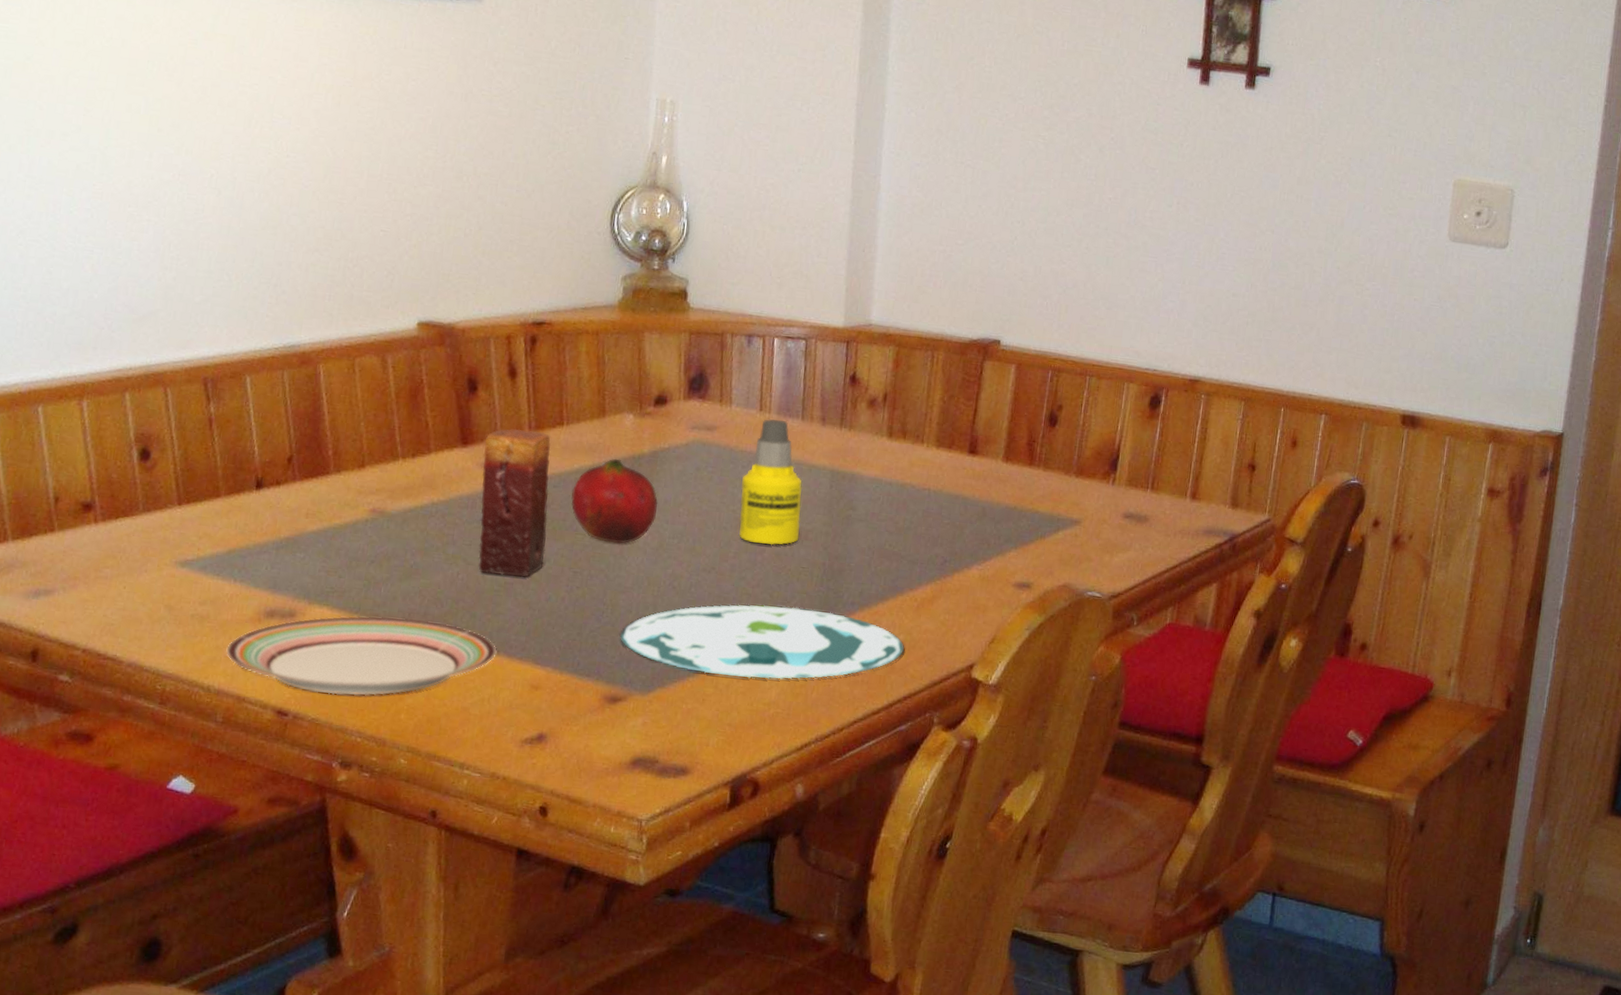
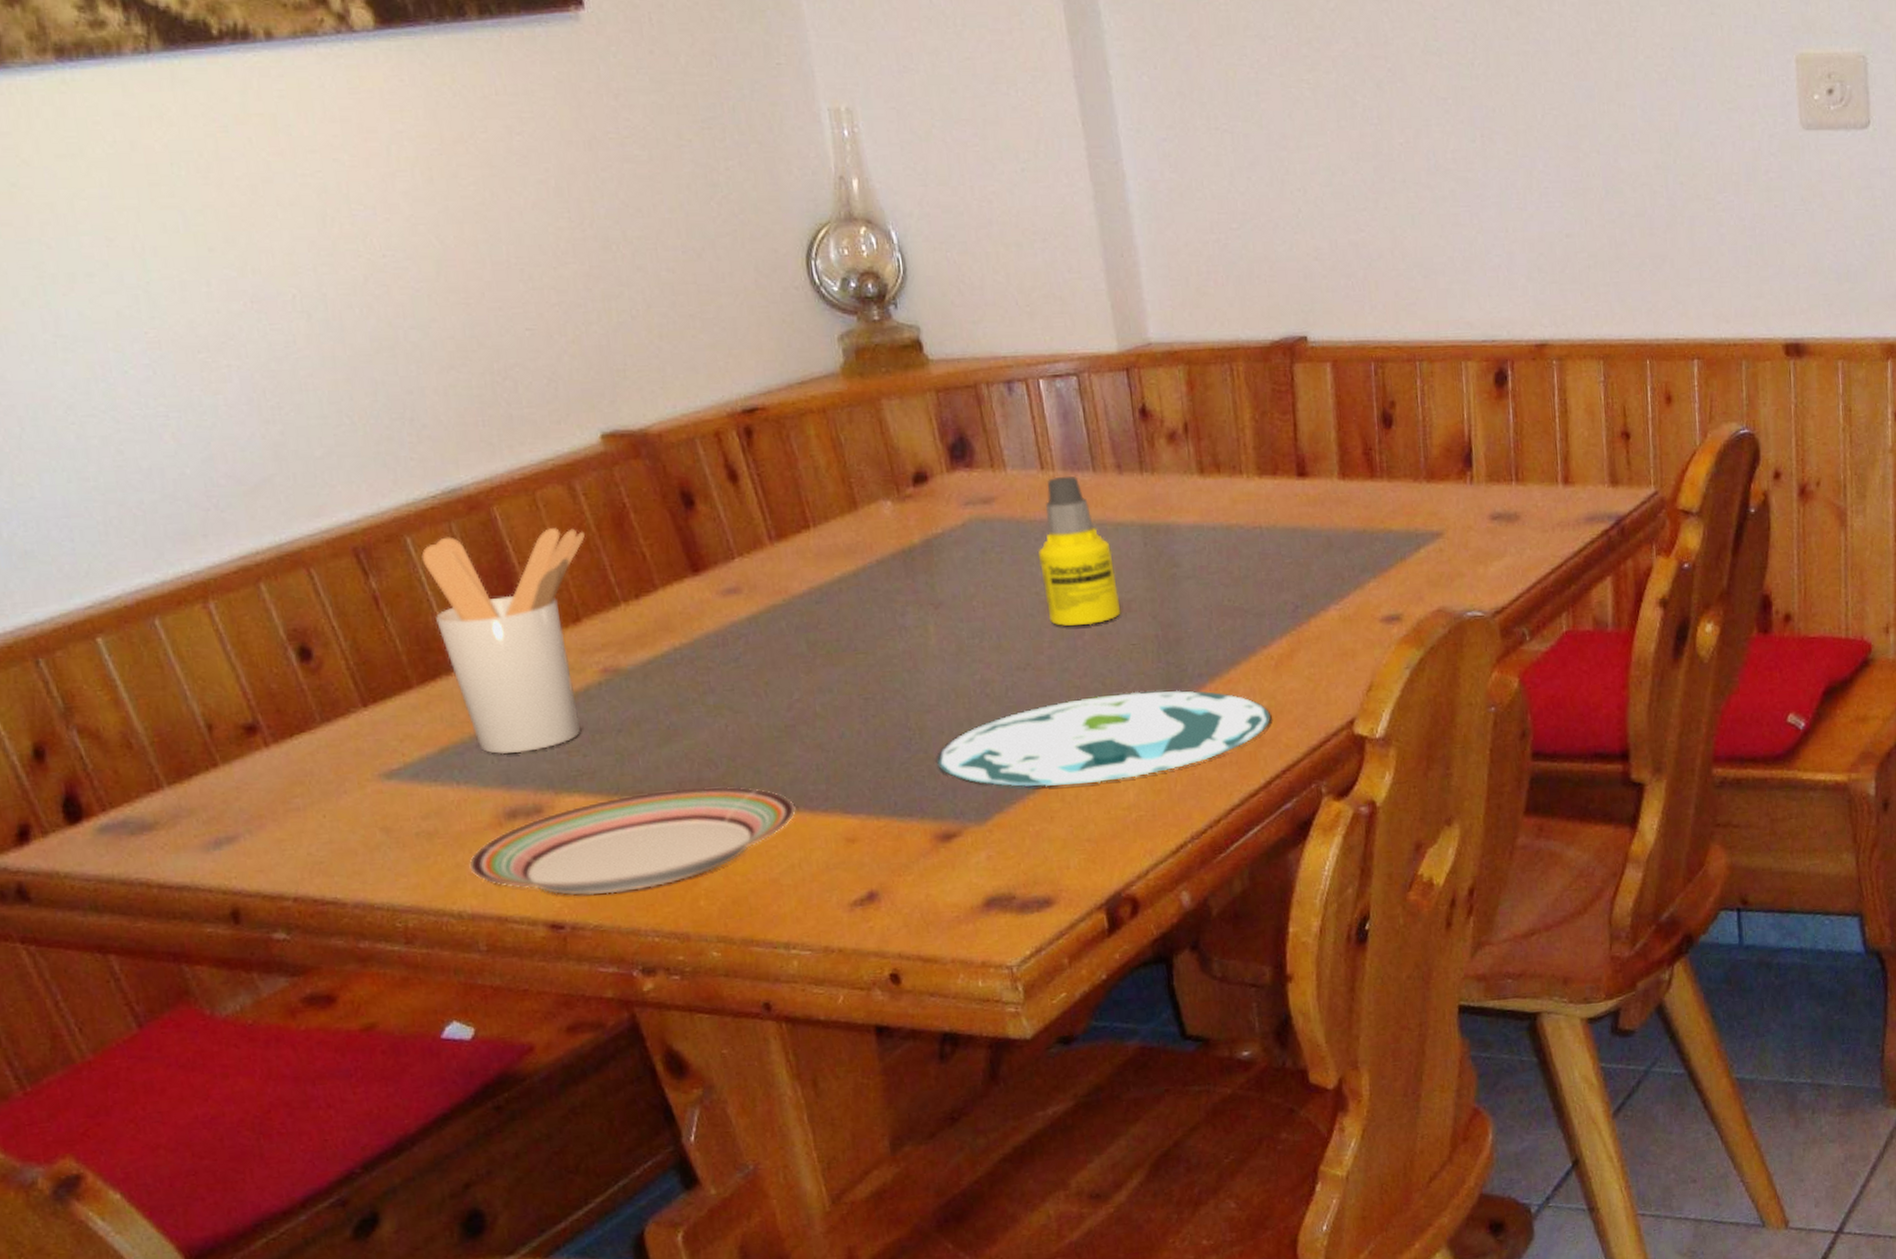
utensil holder: none [252,381,386,565] -> present [421,528,586,754]
candle: present [478,428,551,577] -> none [719,540,827,721]
fruit: present [571,458,658,544] -> none [839,556,947,657]

